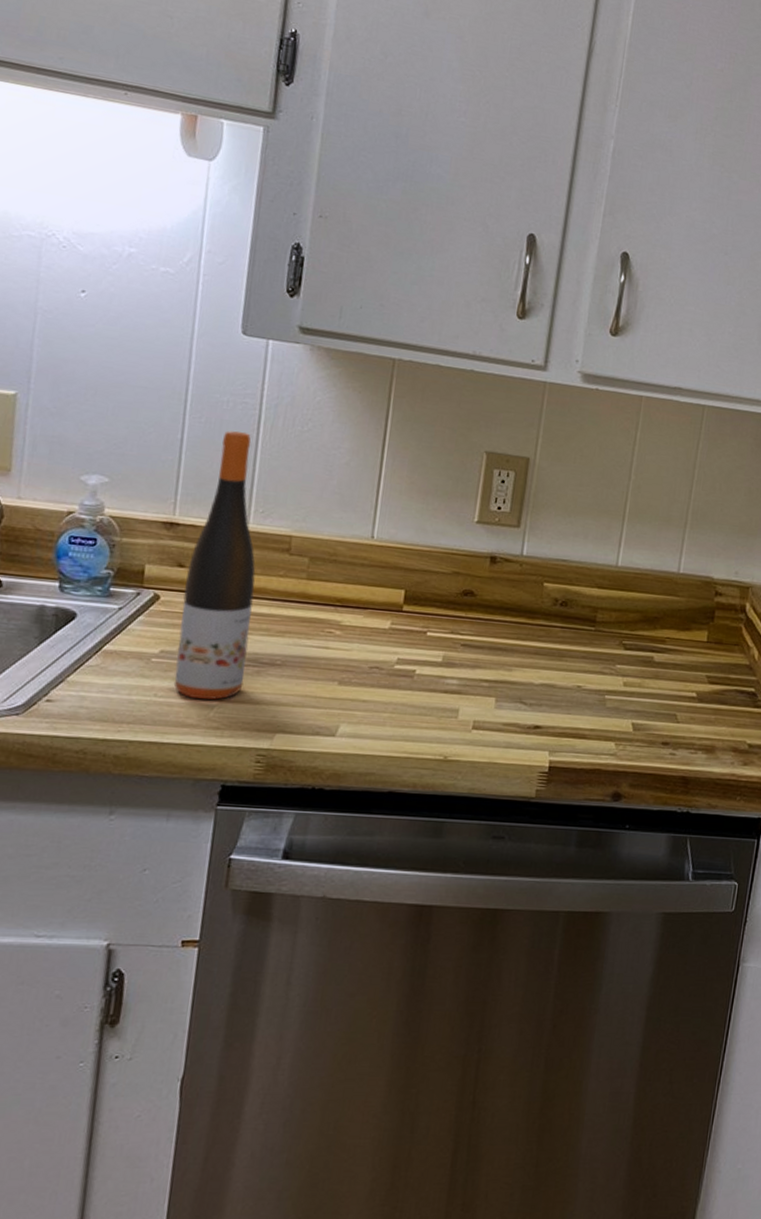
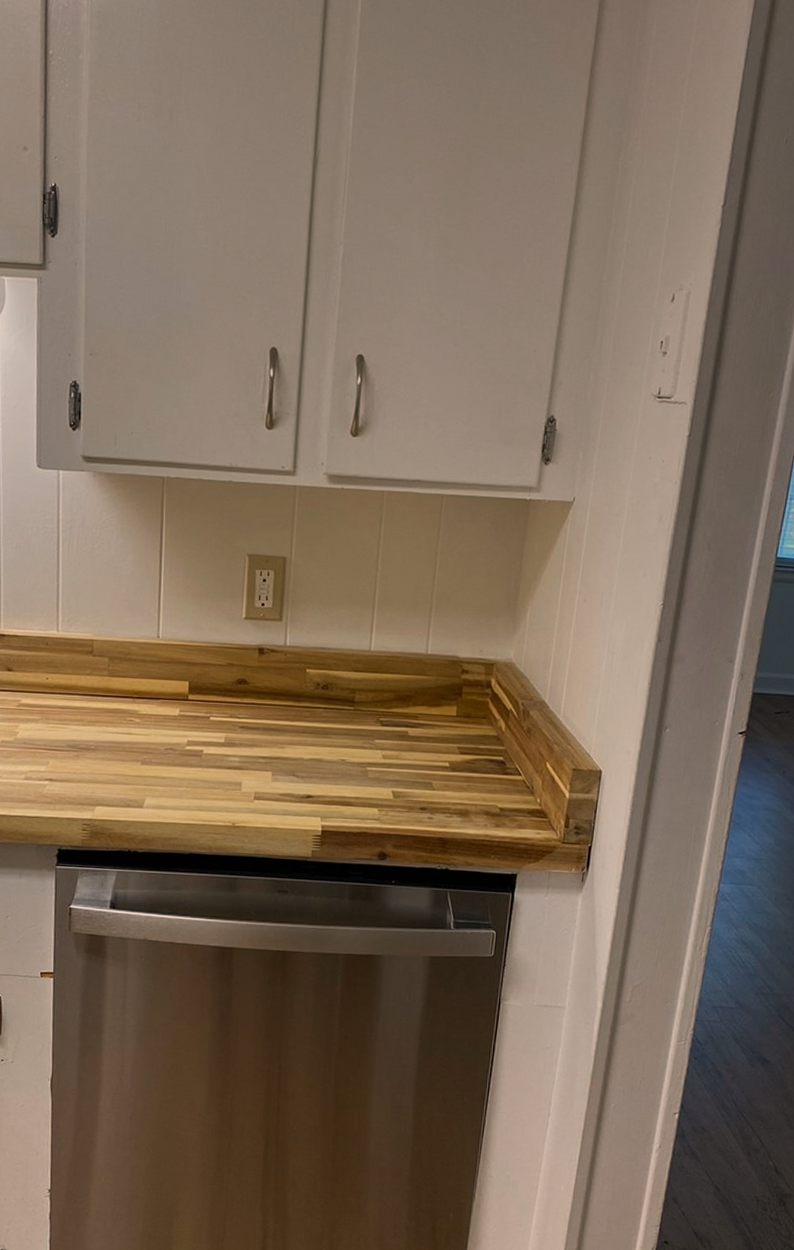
wine bottle: present [173,431,256,700] -> none [14,553,68,780]

